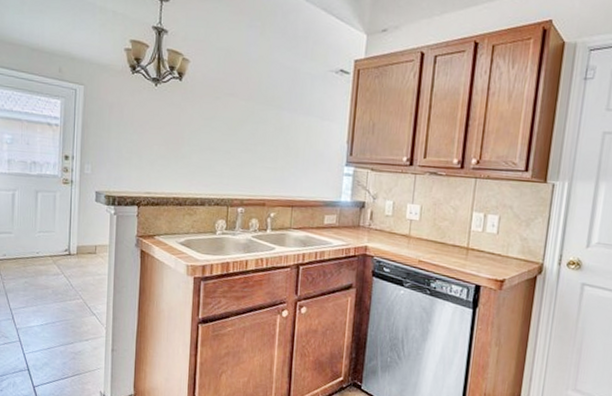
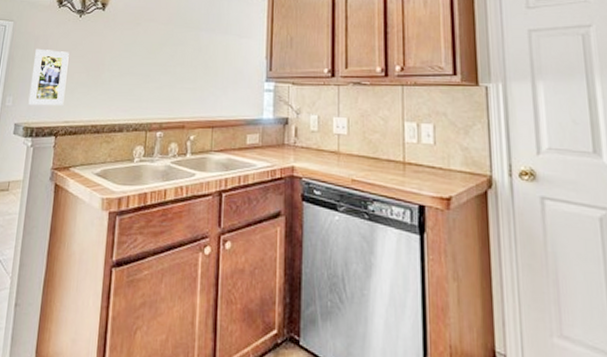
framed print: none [108,116,147,177] -> present [28,48,69,106]

